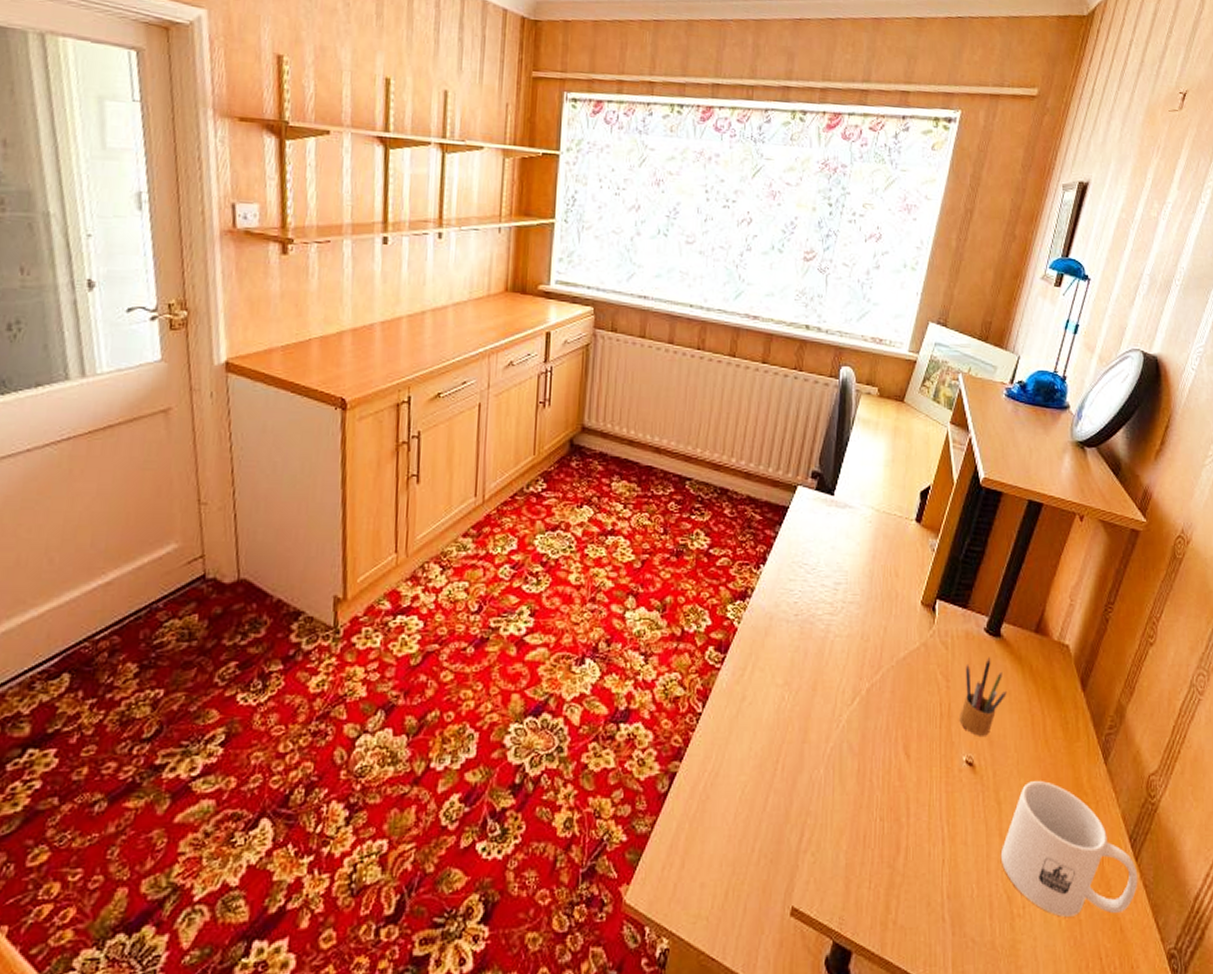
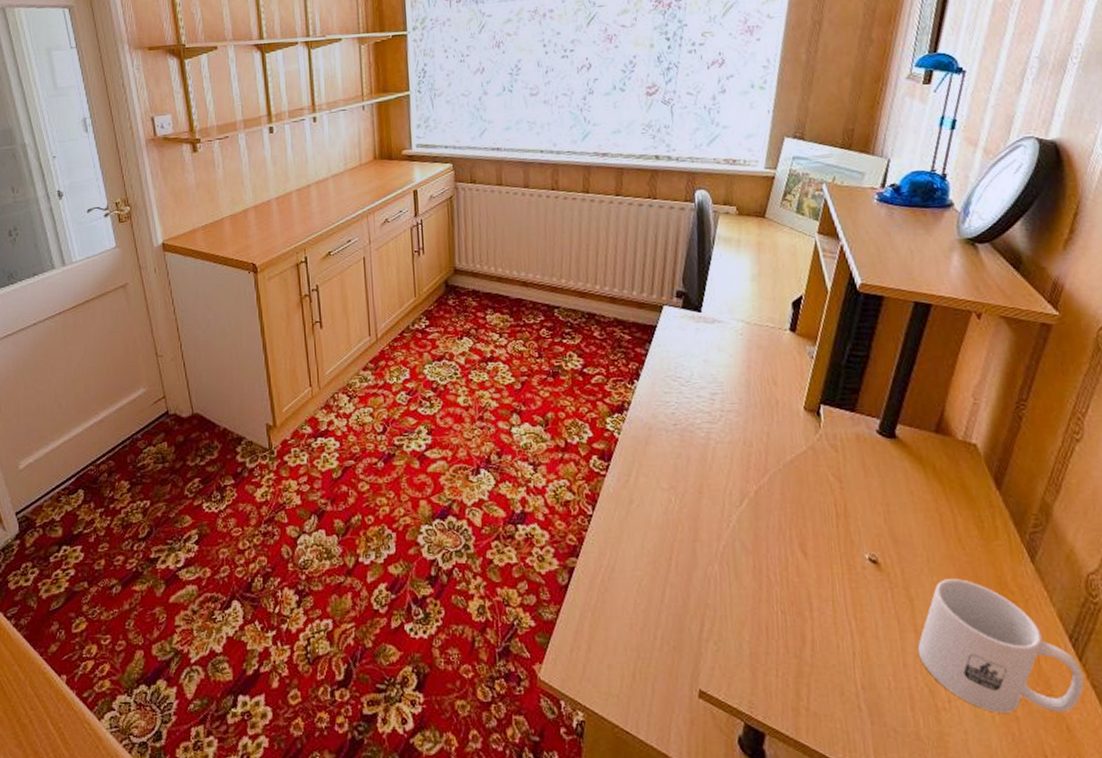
pencil box: present [959,657,1007,736] -> none [857,458,909,535]

